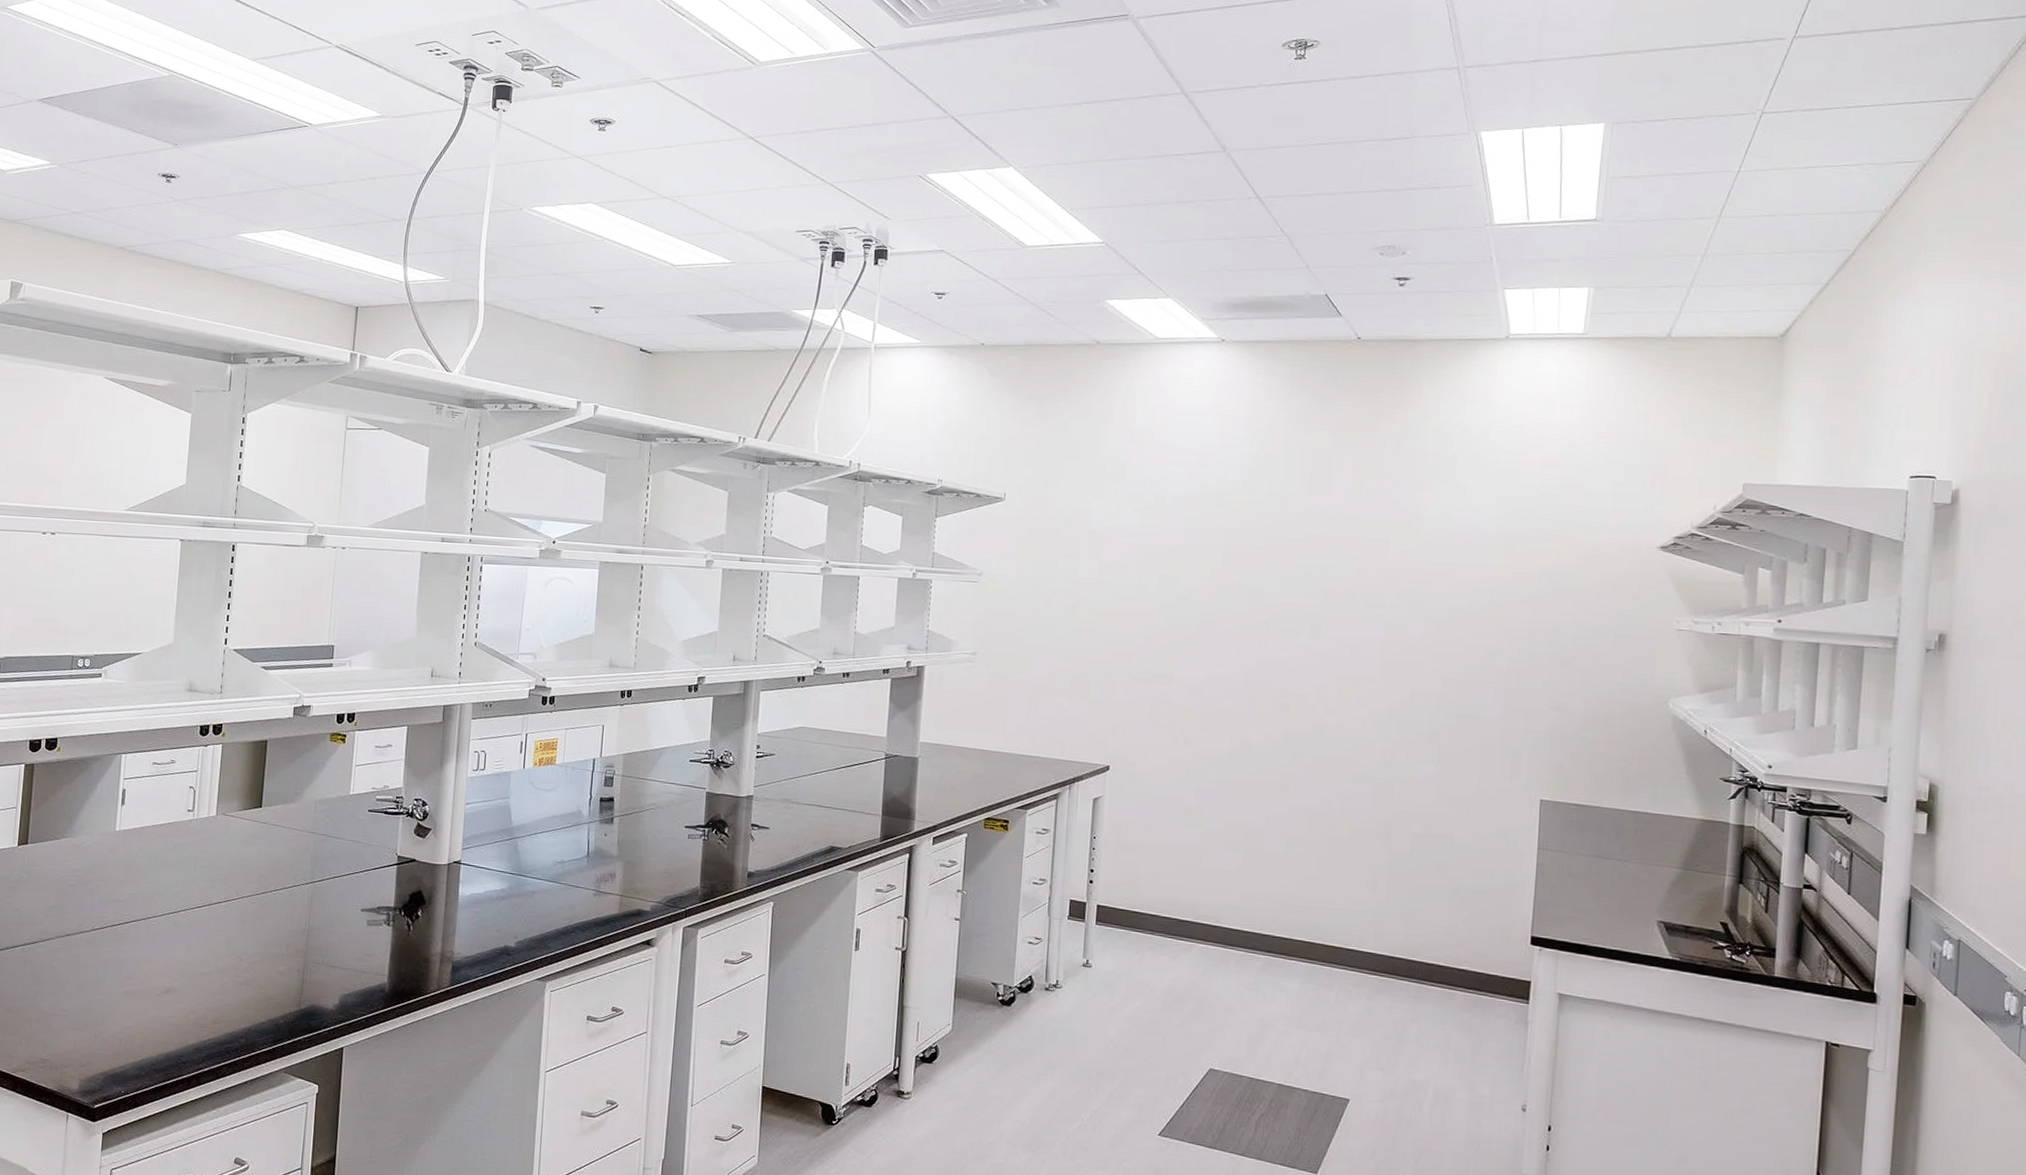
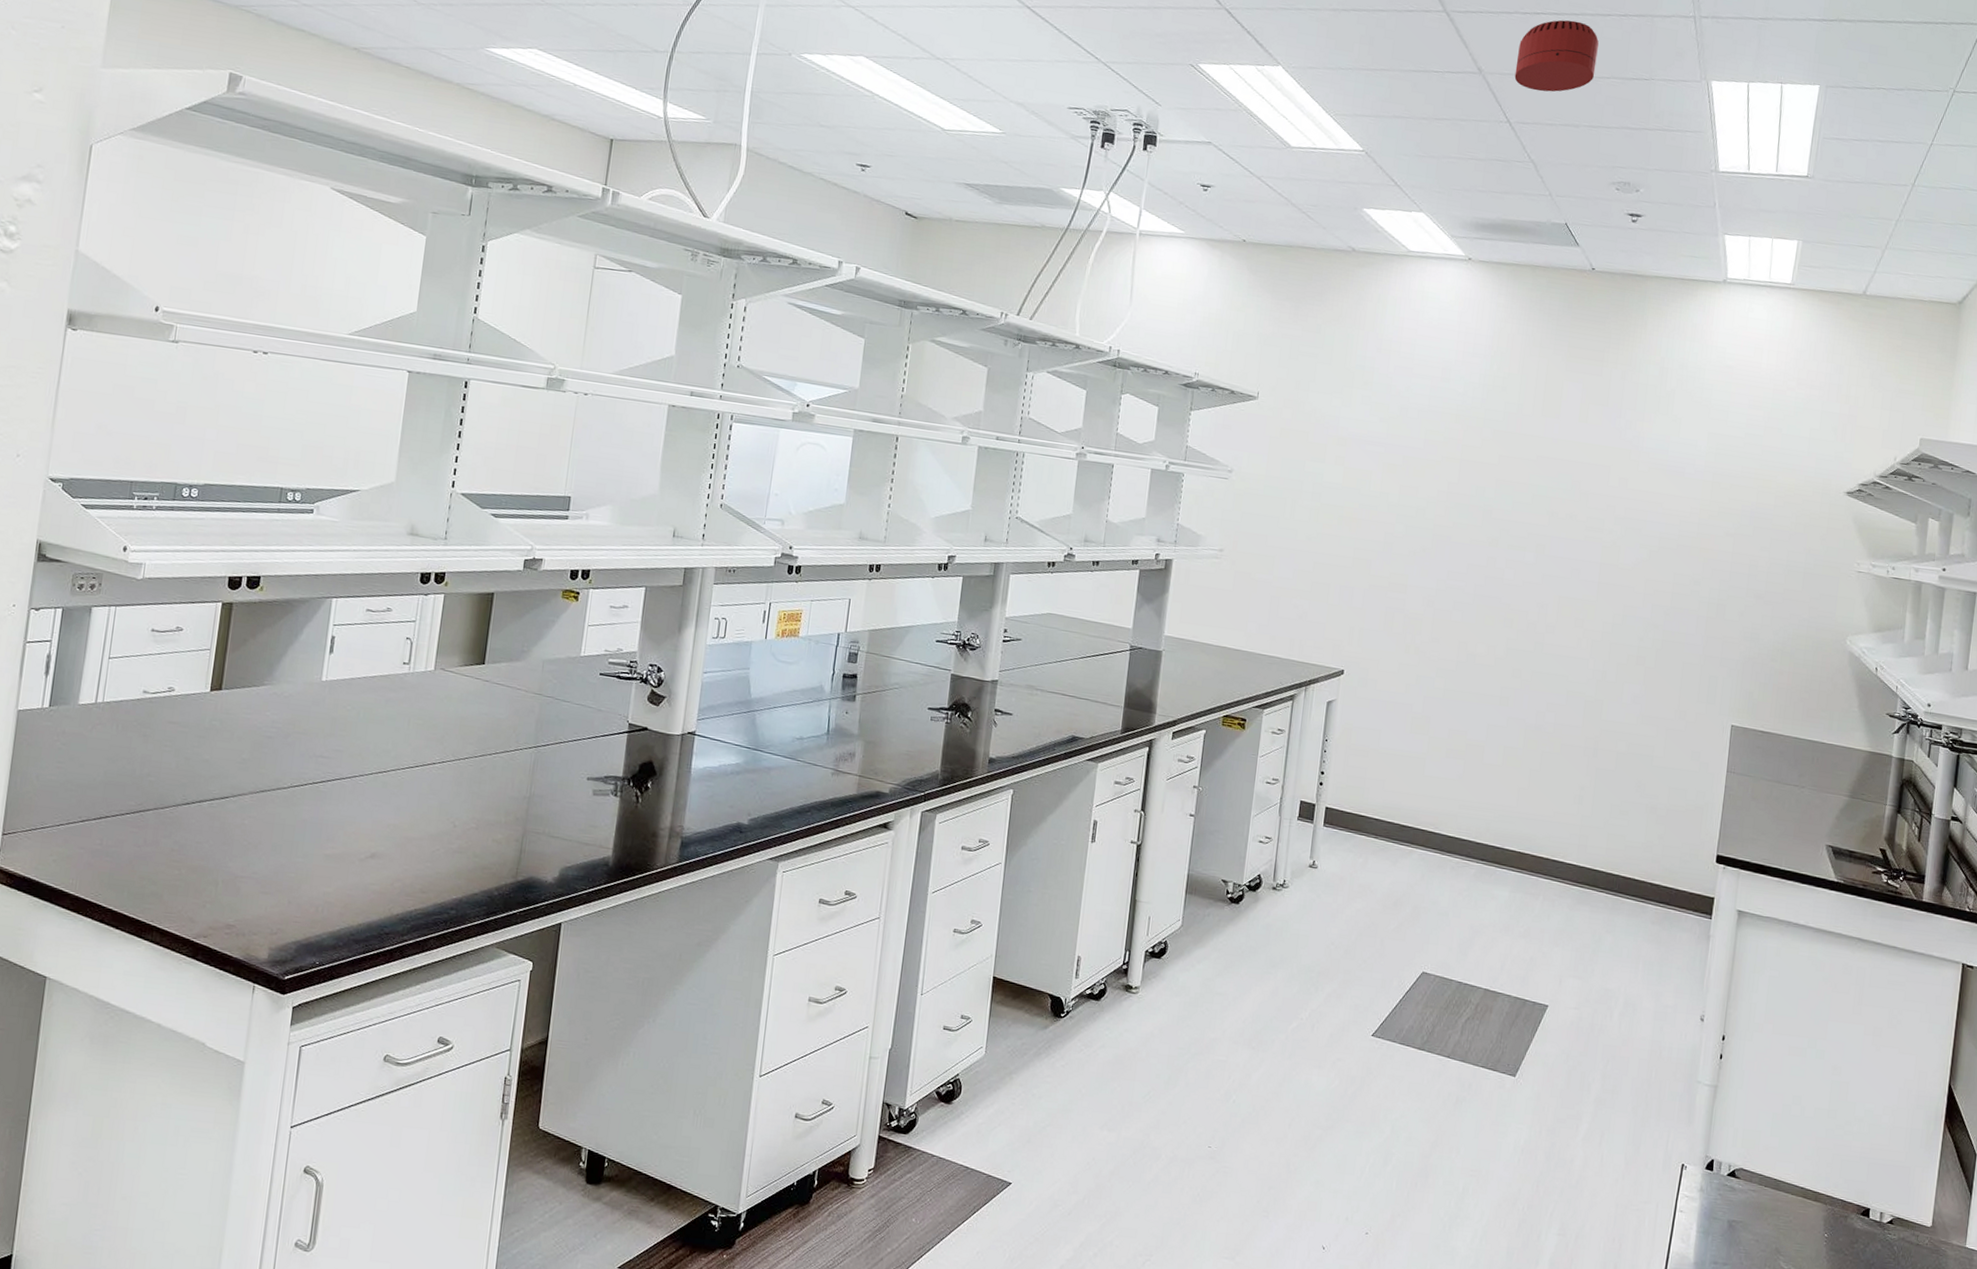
smoke detector: none [1262,86,1352,163] -> present [1514,20,1599,92]

